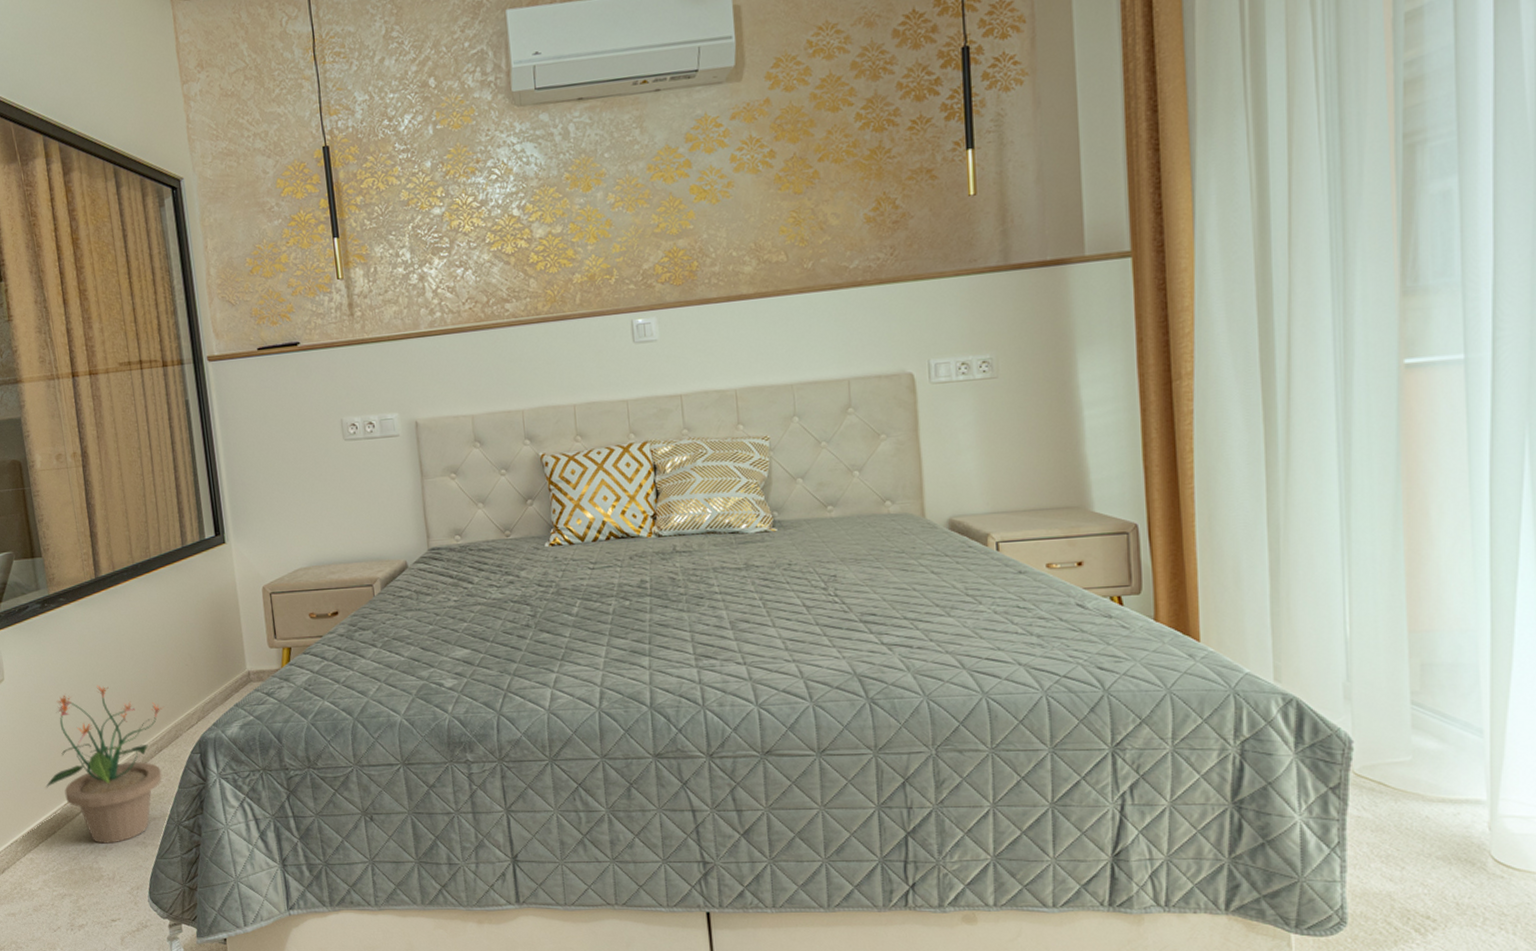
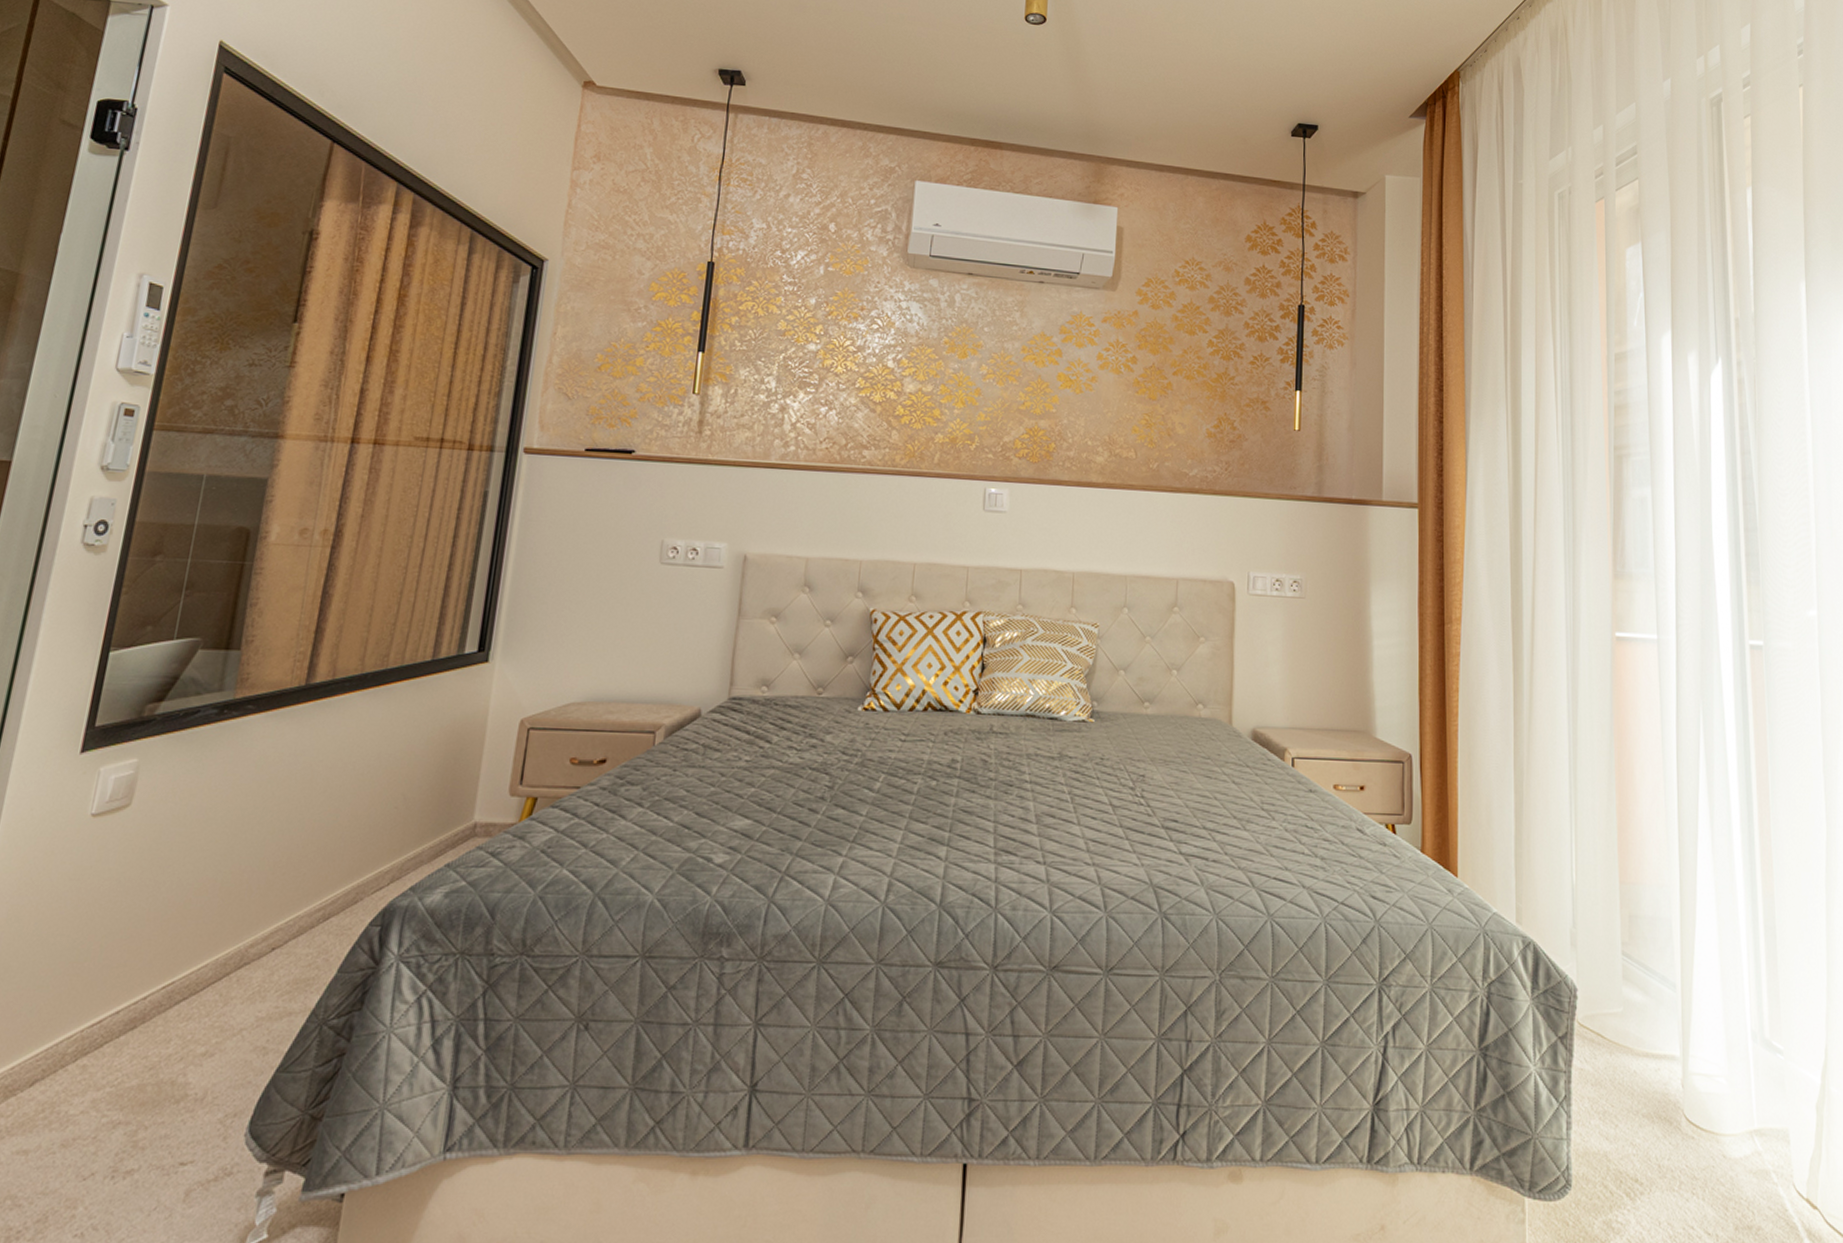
potted plant: present [46,685,164,844] -> none [142,824,350,1047]

